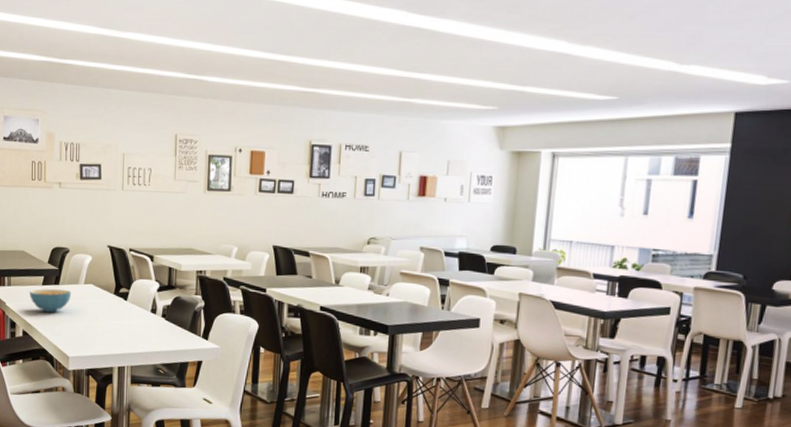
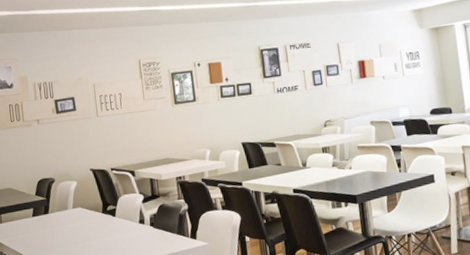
cereal bowl: present [29,289,72,312] -> none [20,217,62,241]

